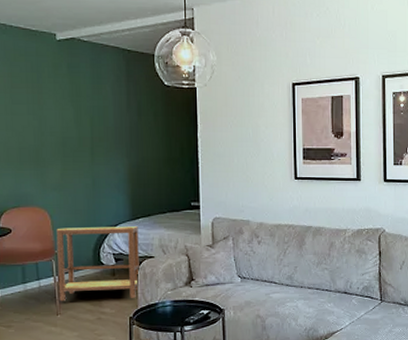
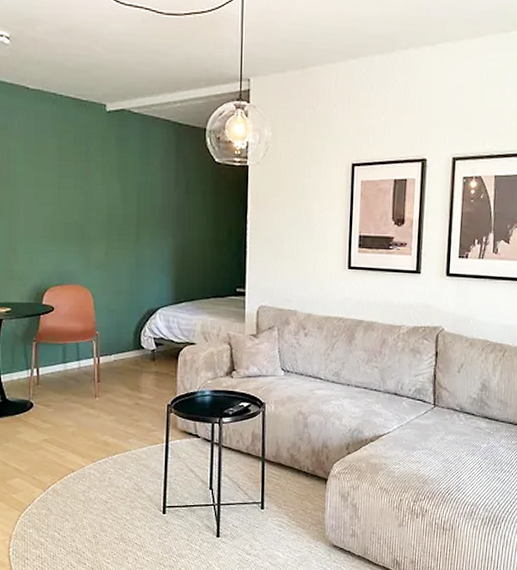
side table: present [56,226,139,302] -> none [98,308,181,385]

